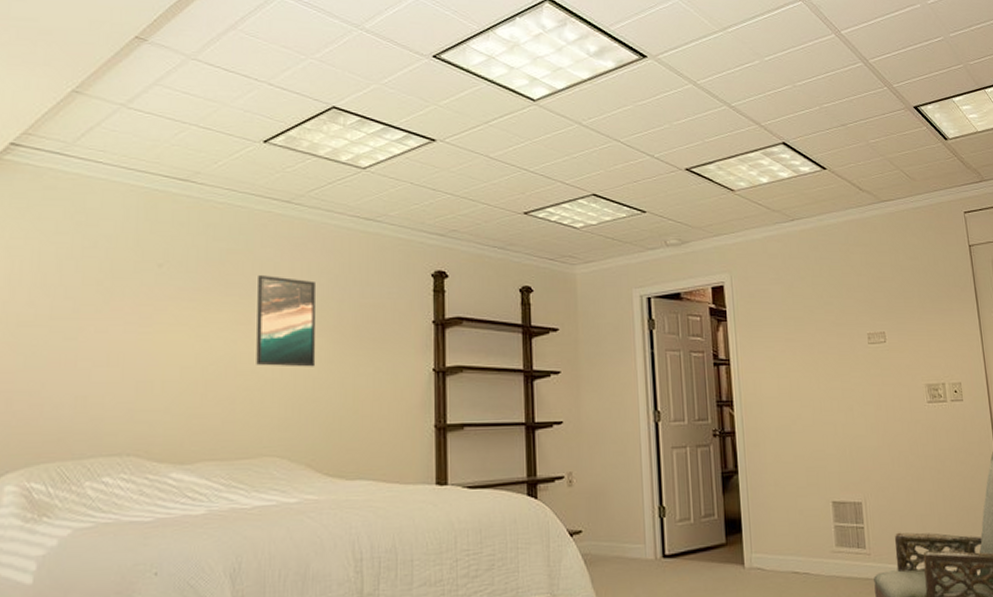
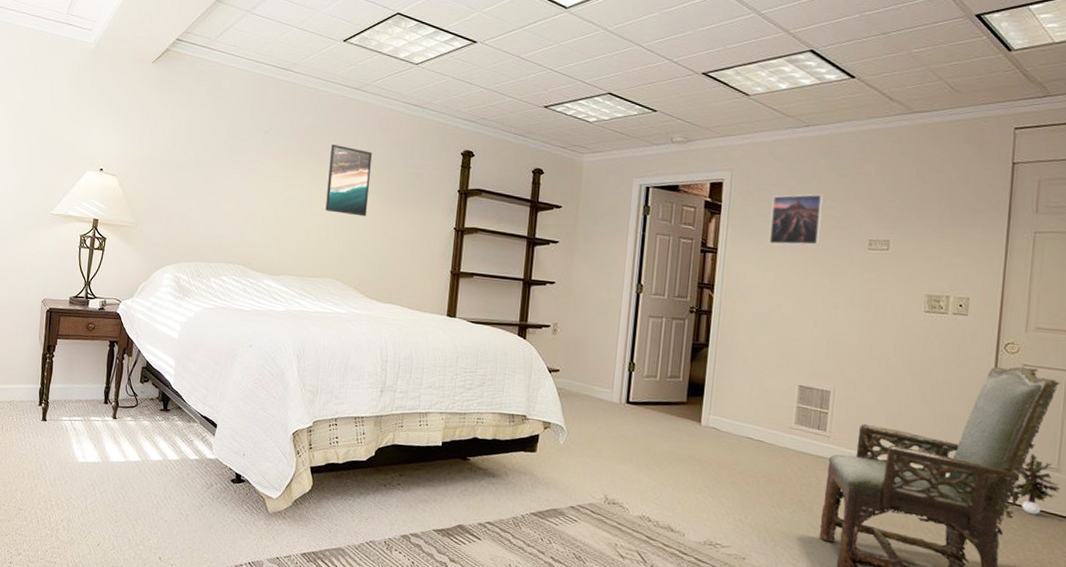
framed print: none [774,290,824,348] -> present [769,194,824,246]

